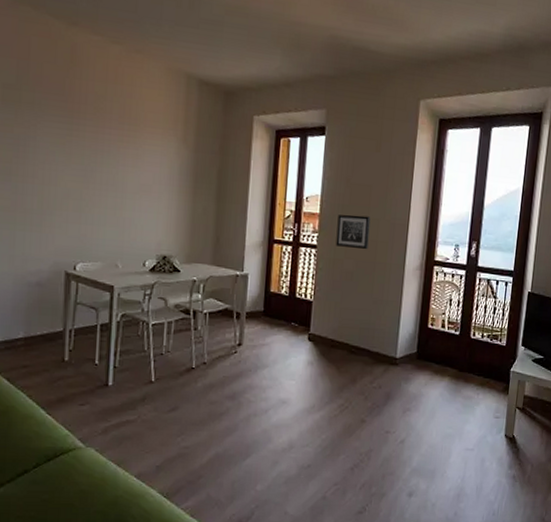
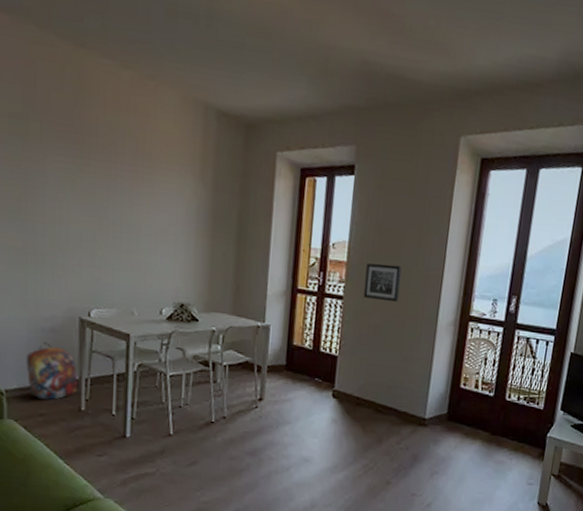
backpack: none [12,296,62,352] -> present [27,342,77,400]

